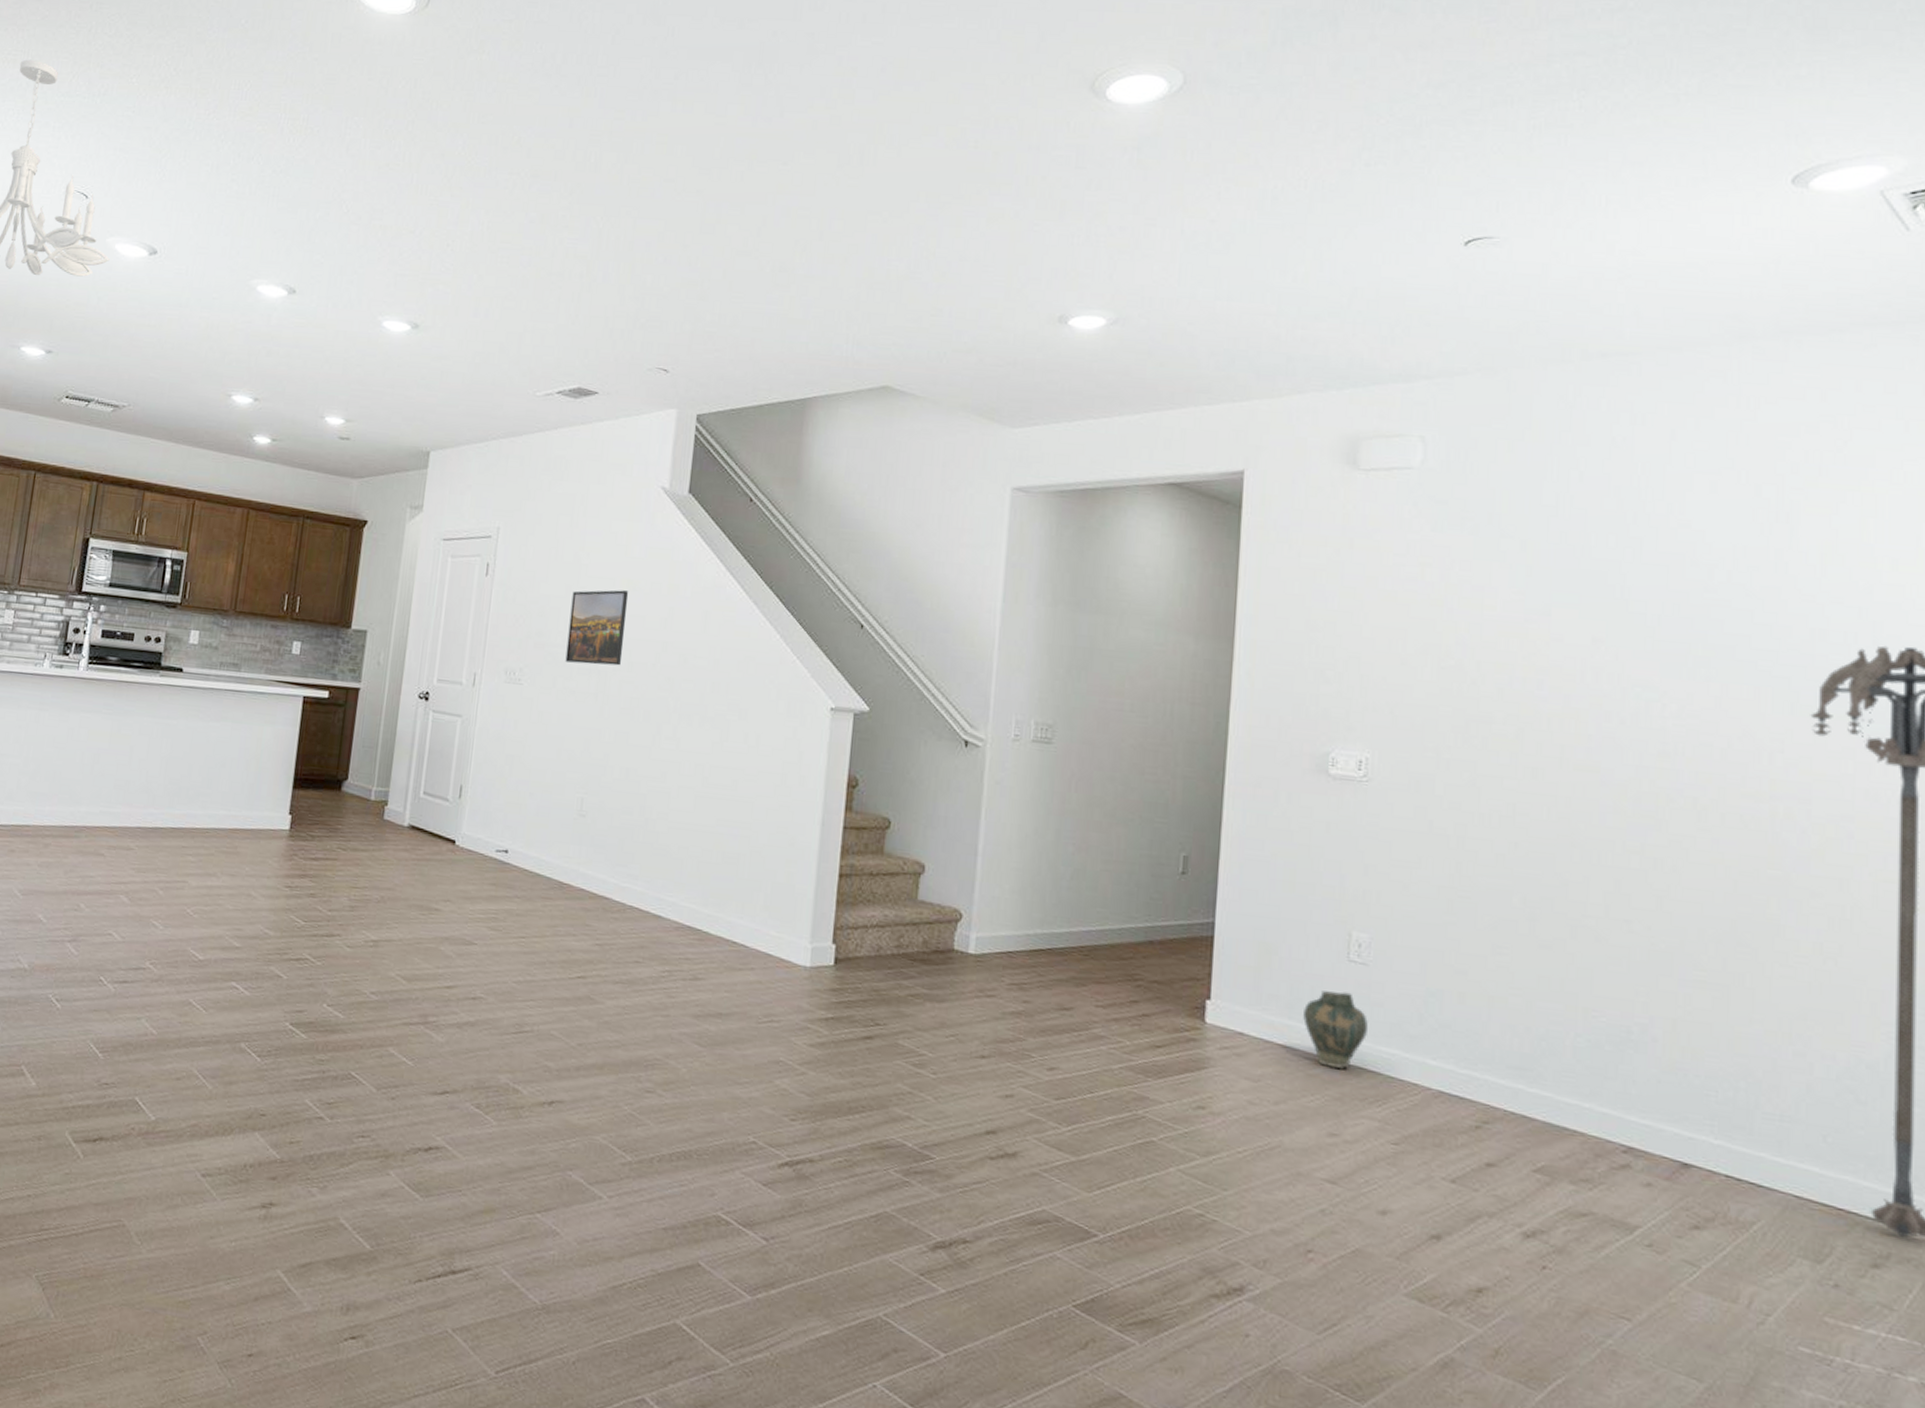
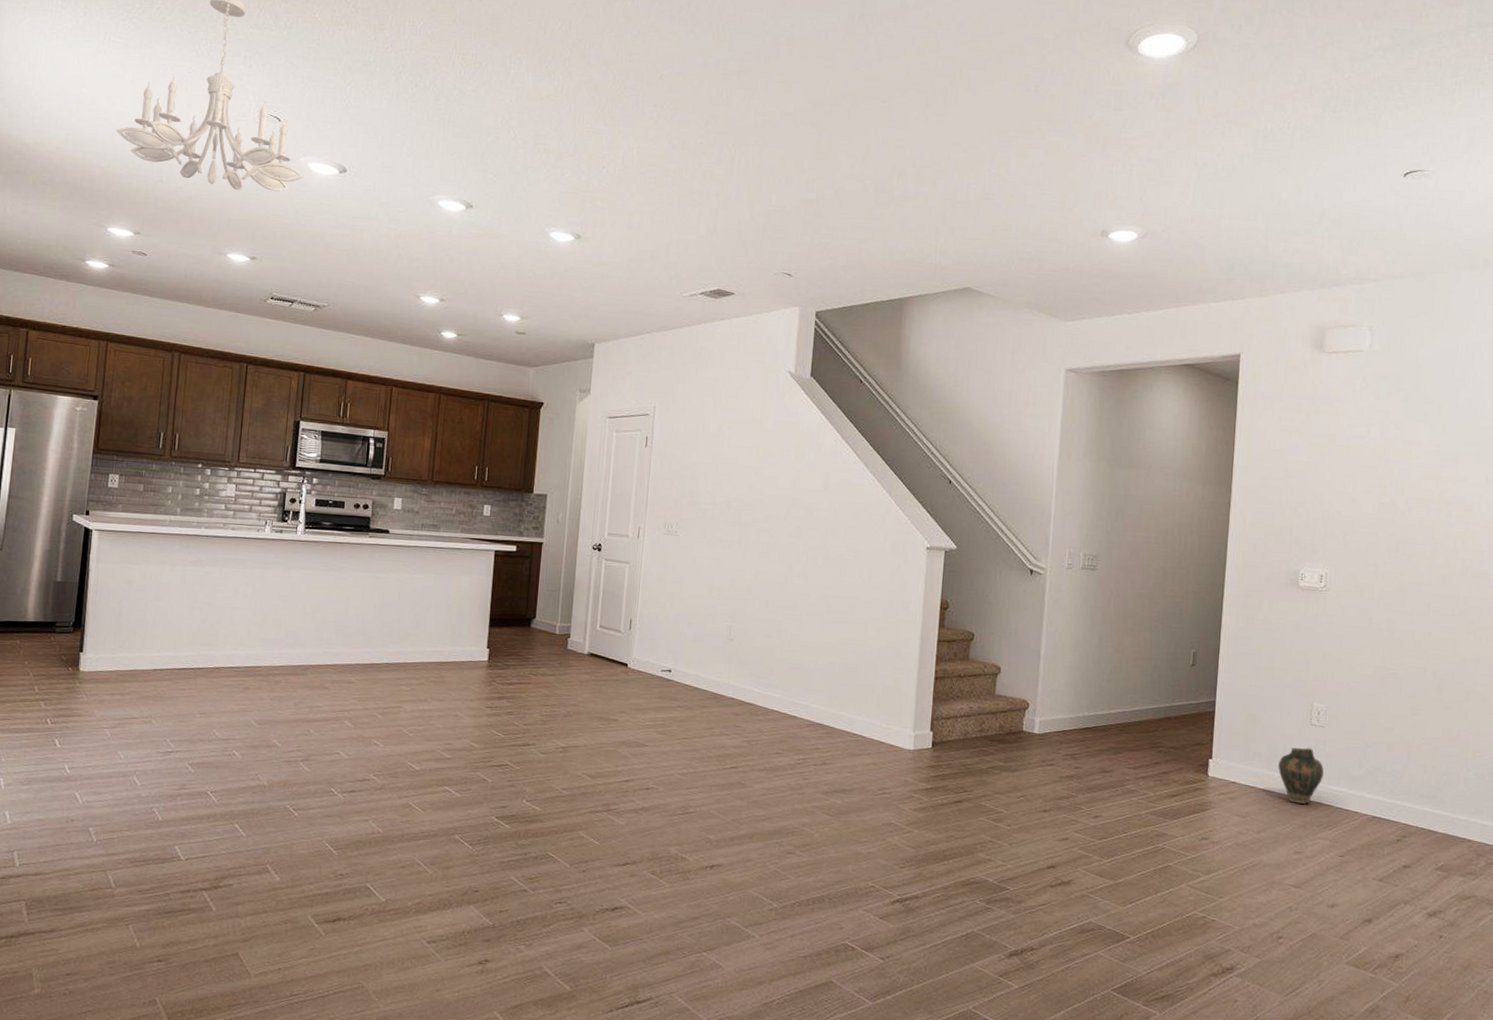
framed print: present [565,590,629,666] -> none [713,456,764,518]

